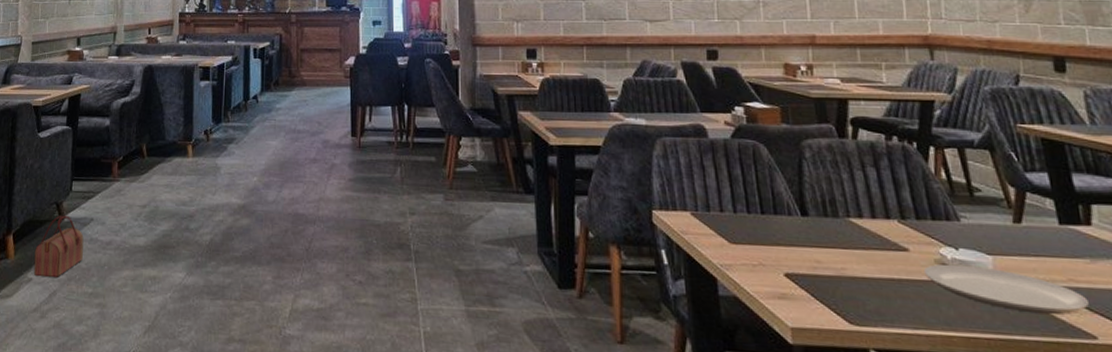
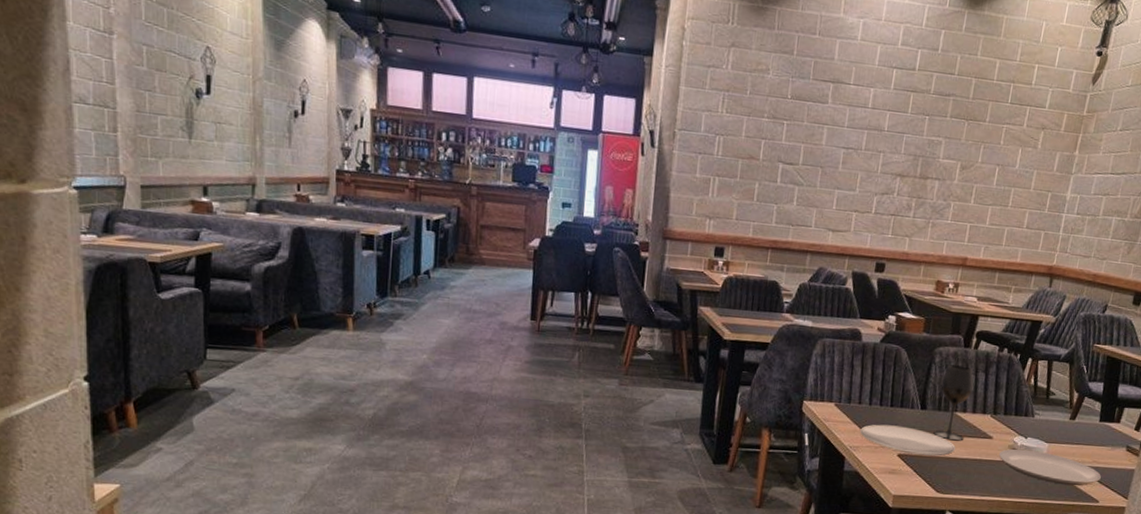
handbag: present [33,215,84,277] -> none [163,384,224,447]
plate: none [729,236,861,276] -> present [860,424,956,456]
wineglass: none [820,160,869,255] -> present [933,365,974,441]

